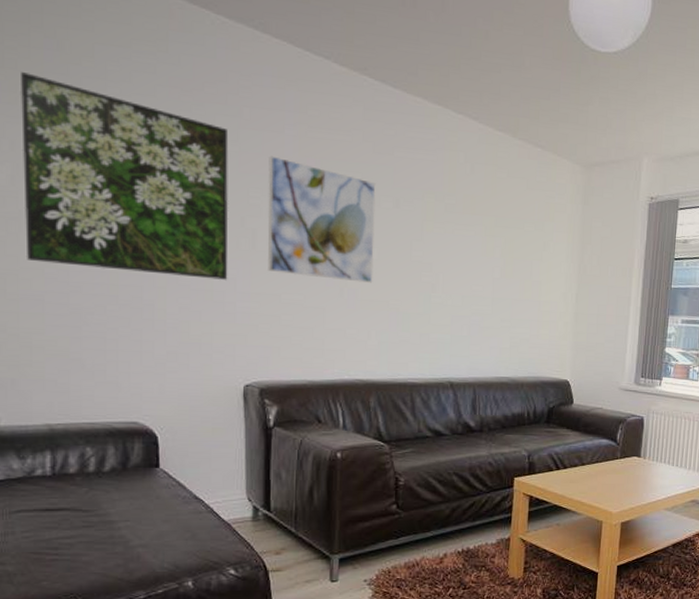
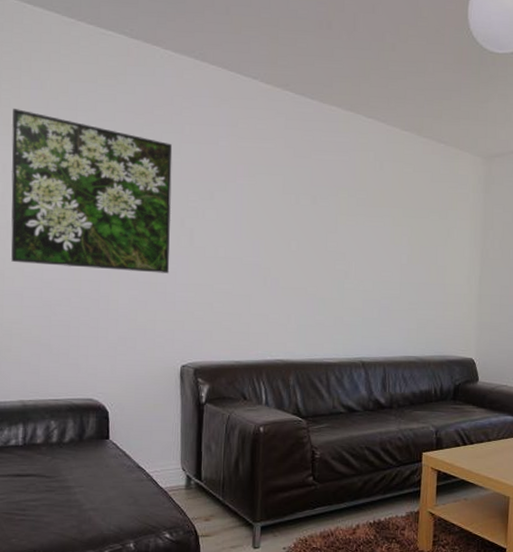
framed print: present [268,155,376,283] -> none [203,164,296,272]

